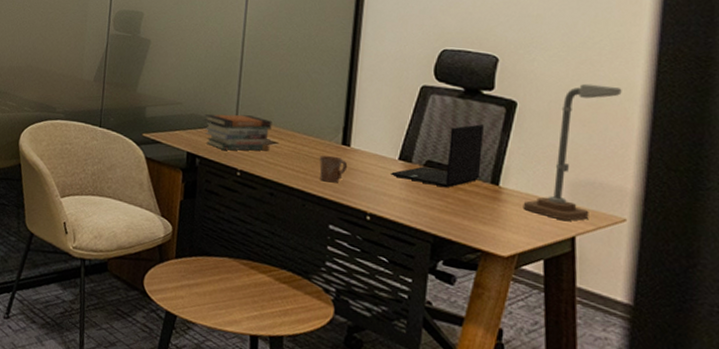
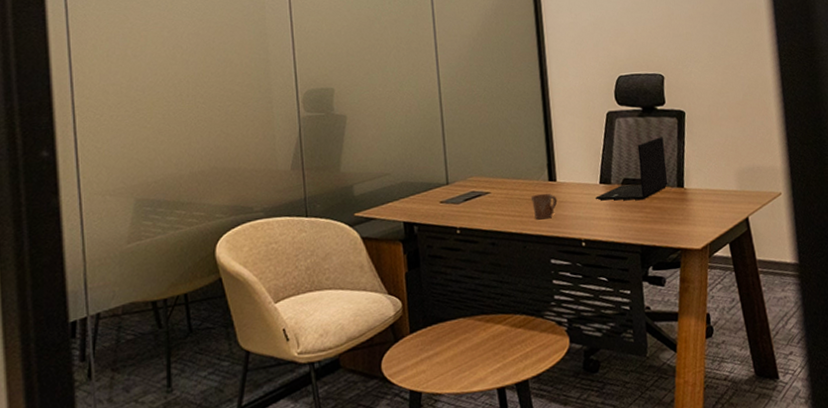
book stack: present [204,114,272,151] -> none [415,171,484,212]
desk lamp: present [522,83,622,221] -> none [705,84,759,206]

